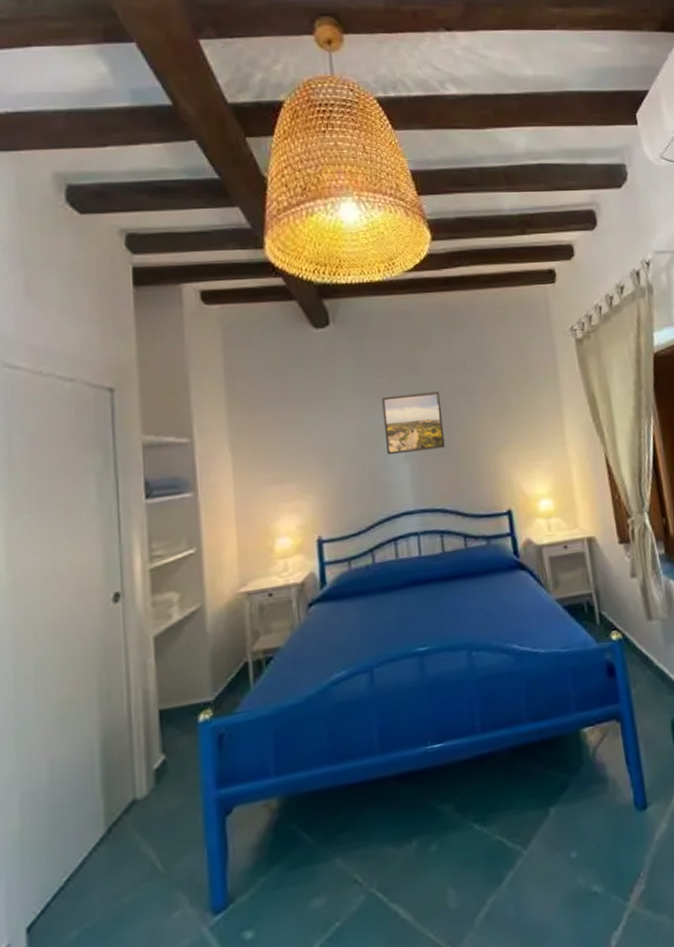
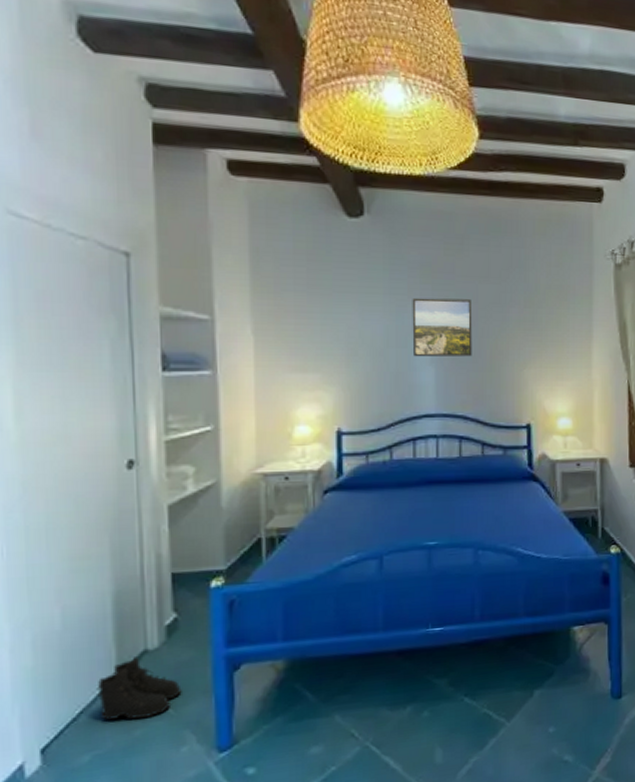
boots: none [84,808,172,886] -> present [97,657,182,720]

